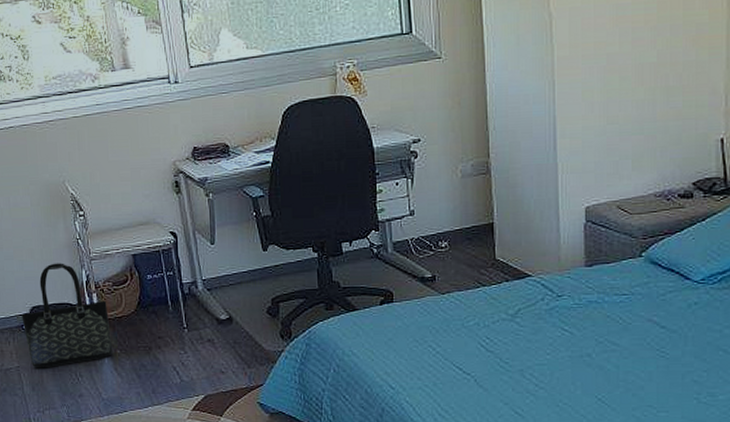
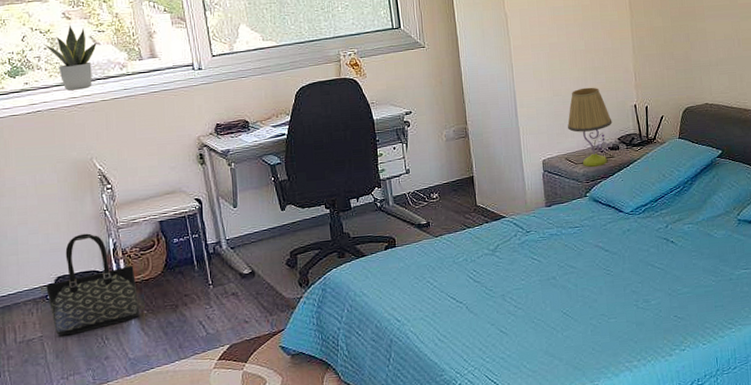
potted plant: none [15,30,68,106] -> present [44,25,97,91]
table lamp: none [624,113,687,220] -> present [568,87,613,168]

